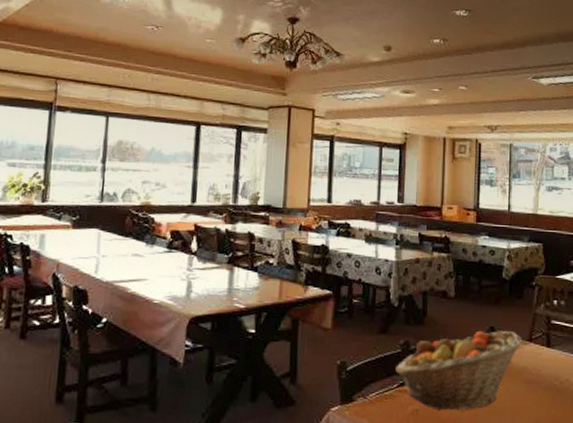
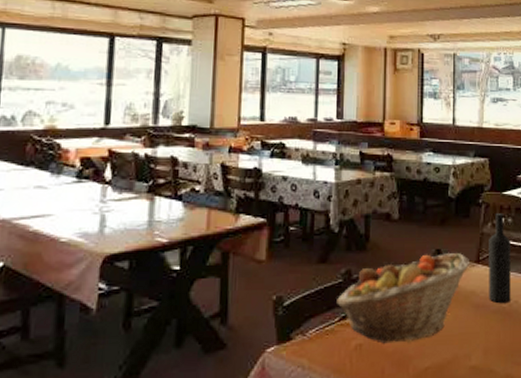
wine bottle: none [540,296,563,381] -> present [489,214,511,304]

